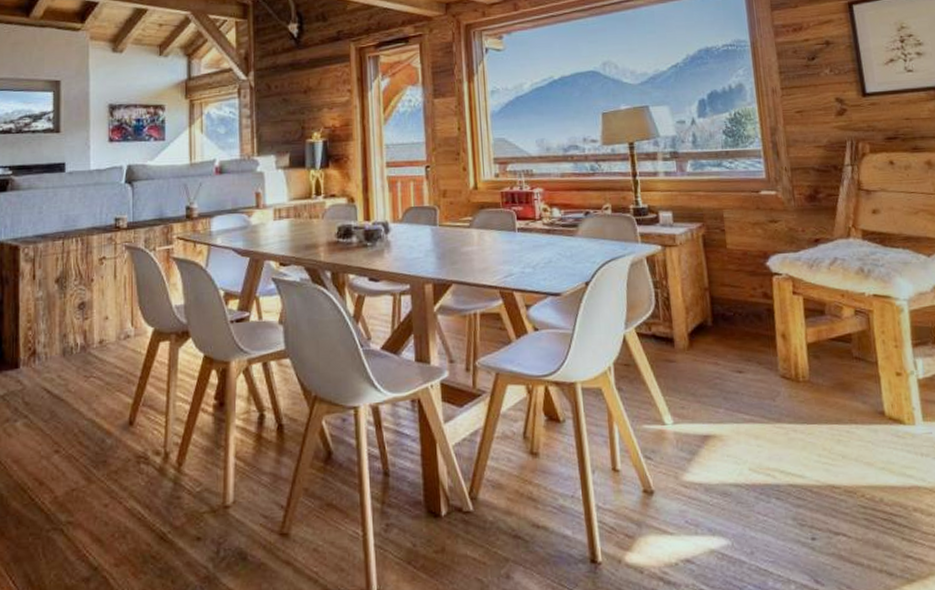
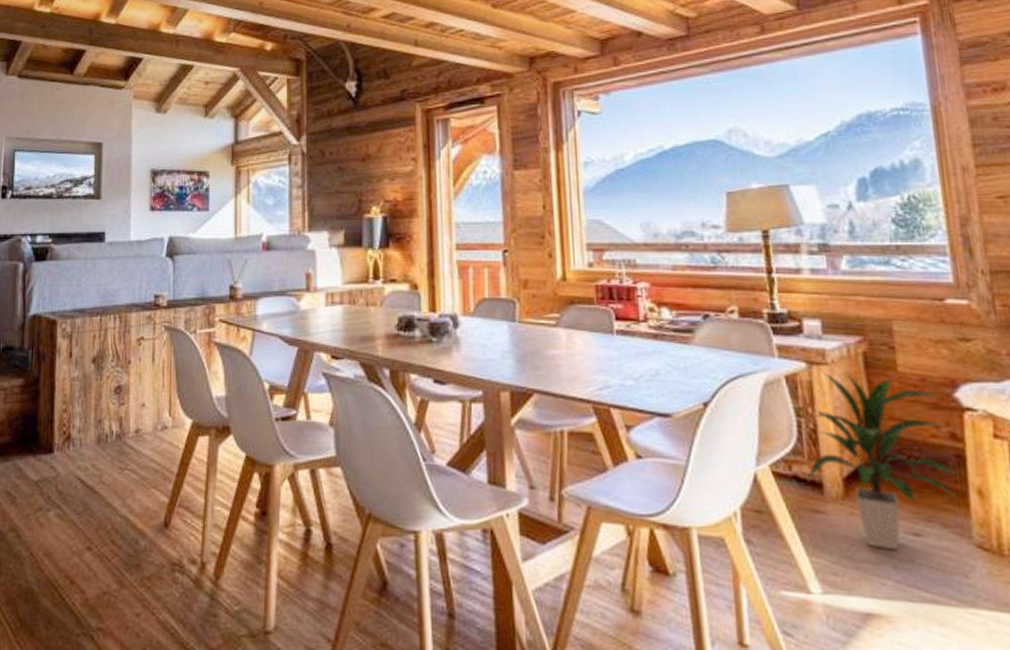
indoor plant: none [662,249,769,386] -> present [807,368,959,551]

